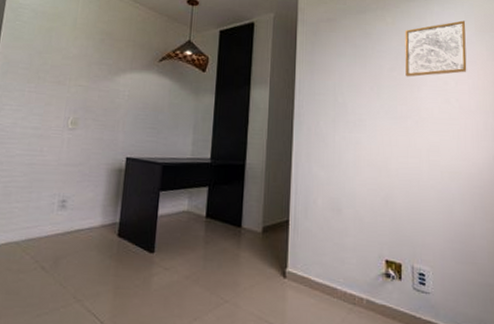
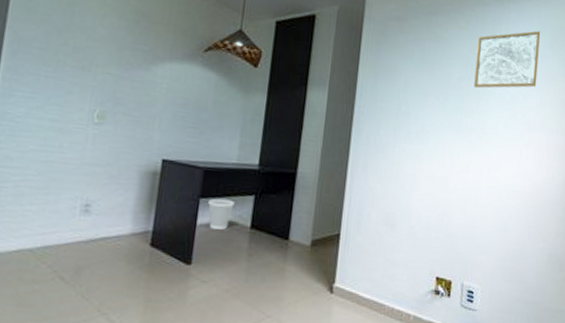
wastebasket: none [167,191,191,219] -> present [208,198,235,230]

